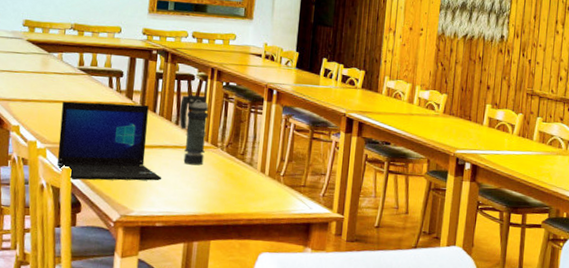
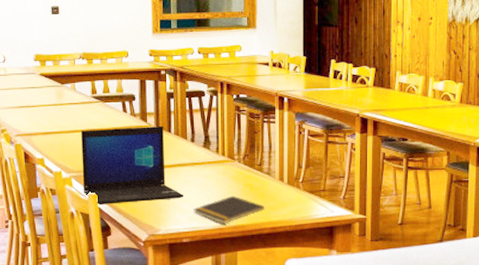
notepad: none [169,182,244,211] -> present [193,195,265,225]
smoke grenade: present [179,94,209,166] -> none [194,110,223,180]

